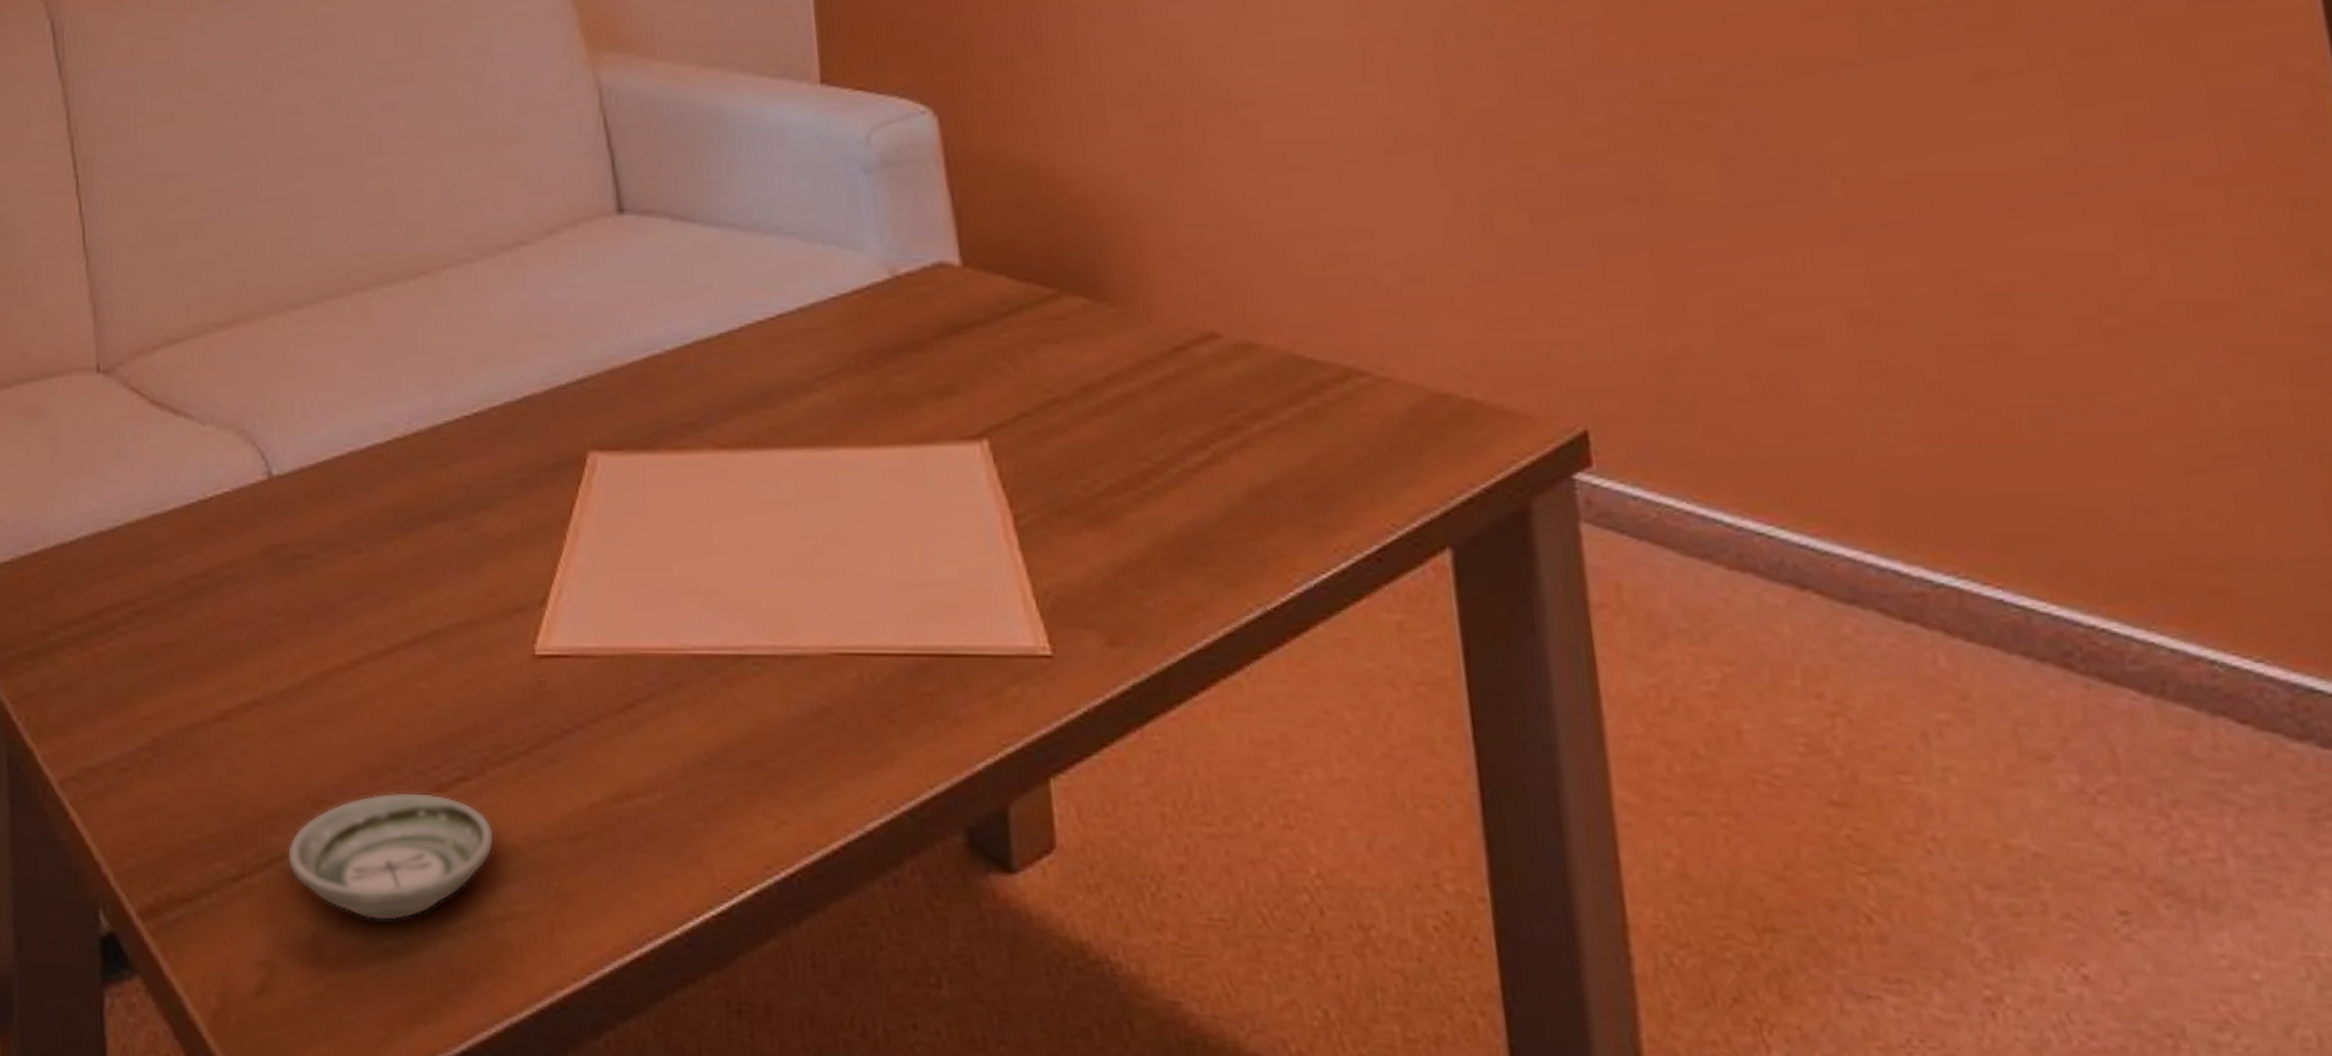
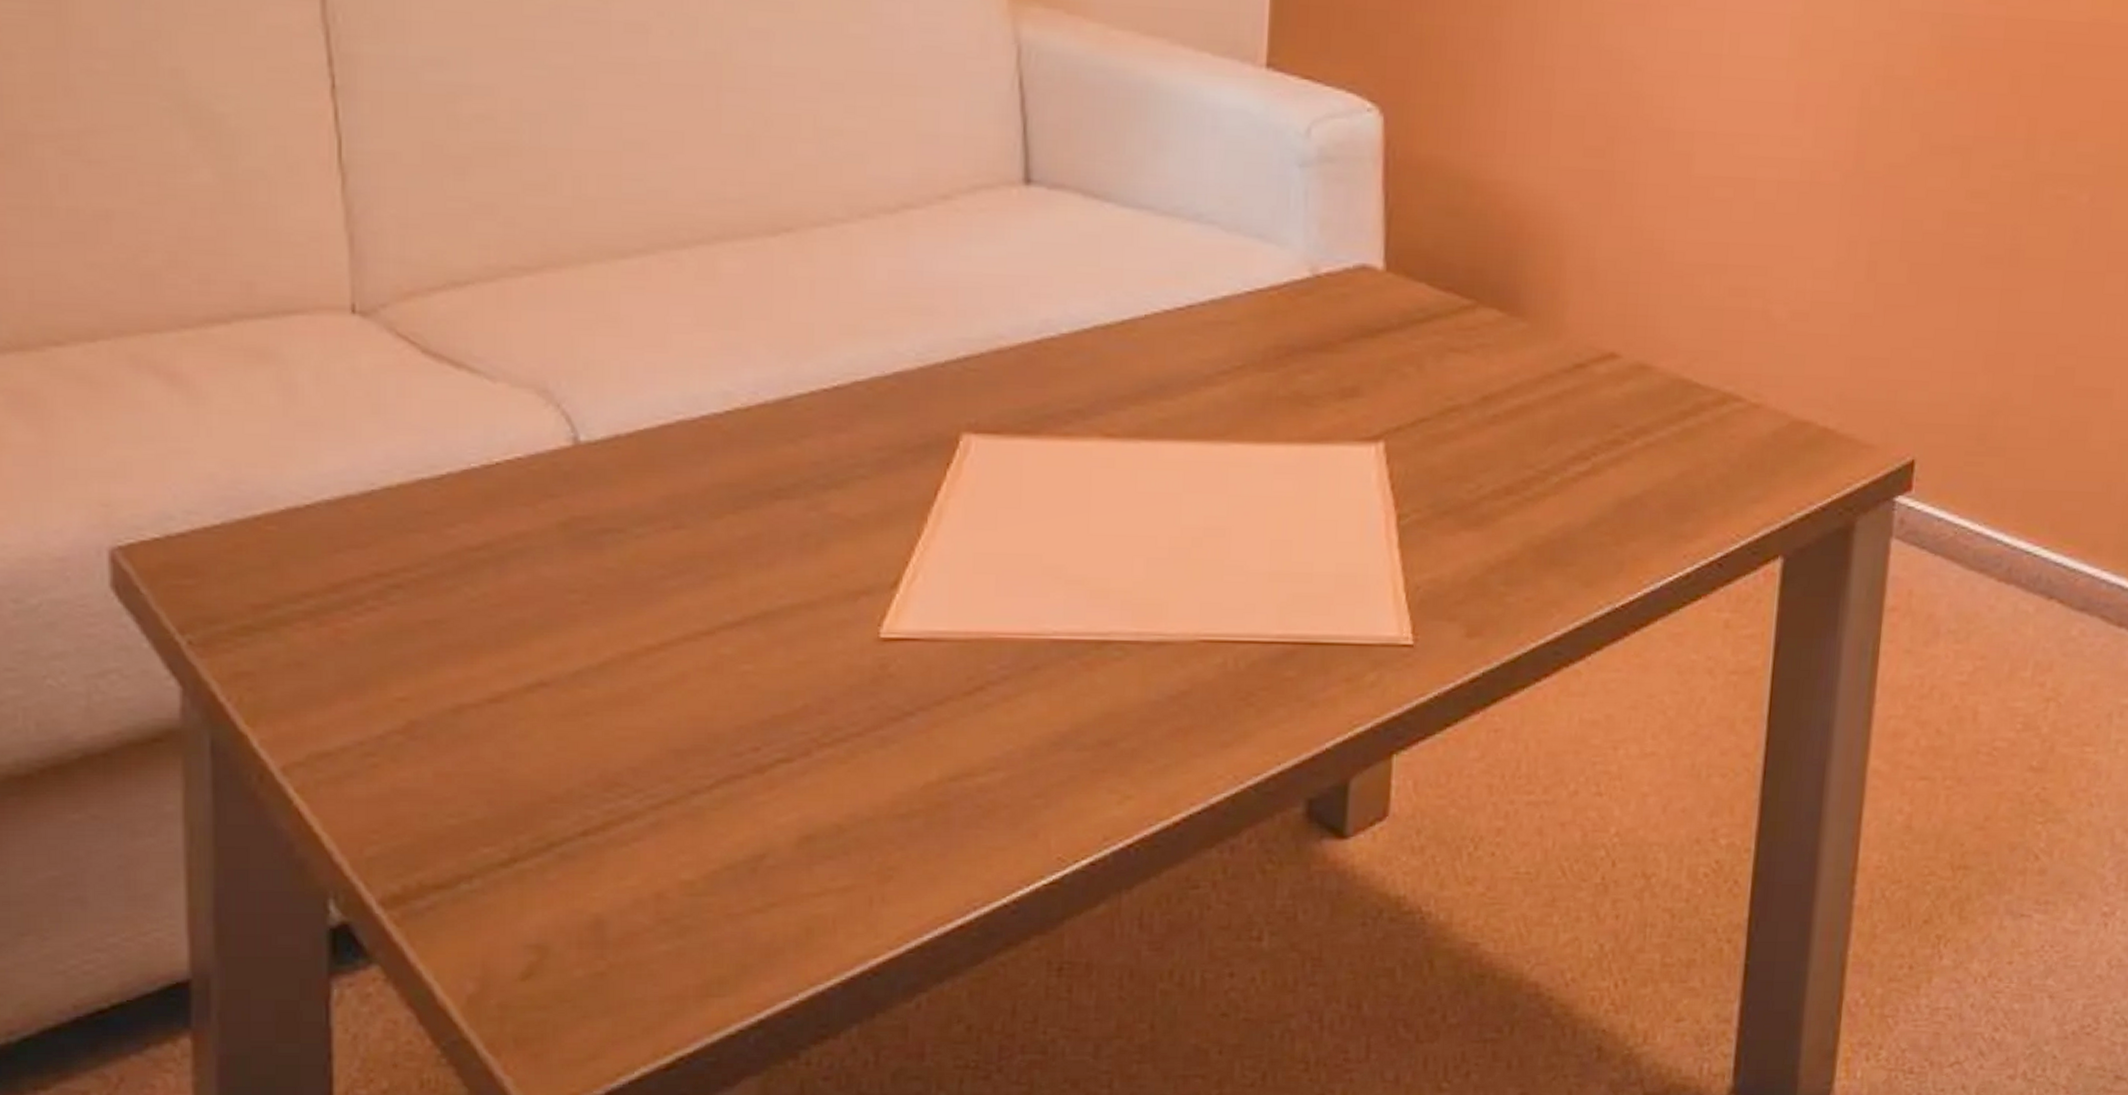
saucer: present [286,791,495,921] -> none [569,773,816,901]

